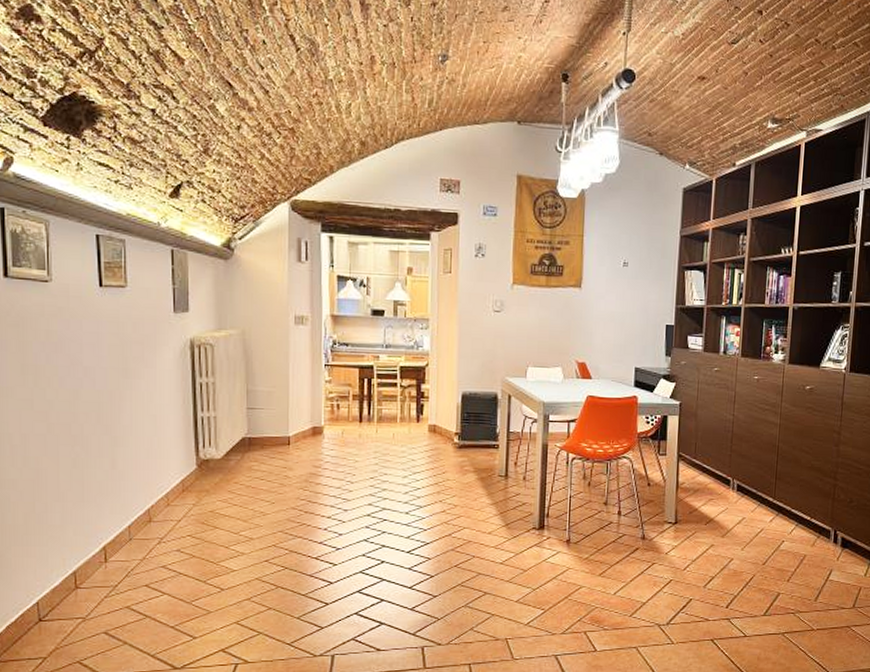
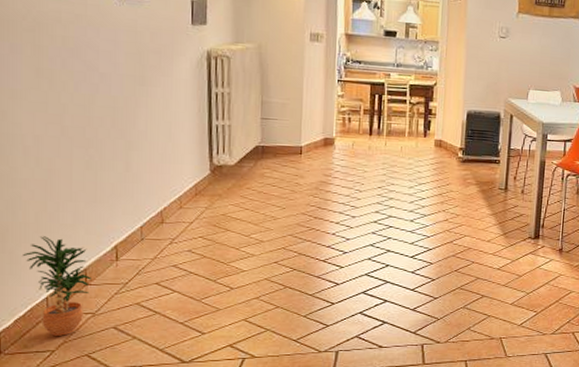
potted plant: none [12,538,81,642] -> present [22,236,91,336]

